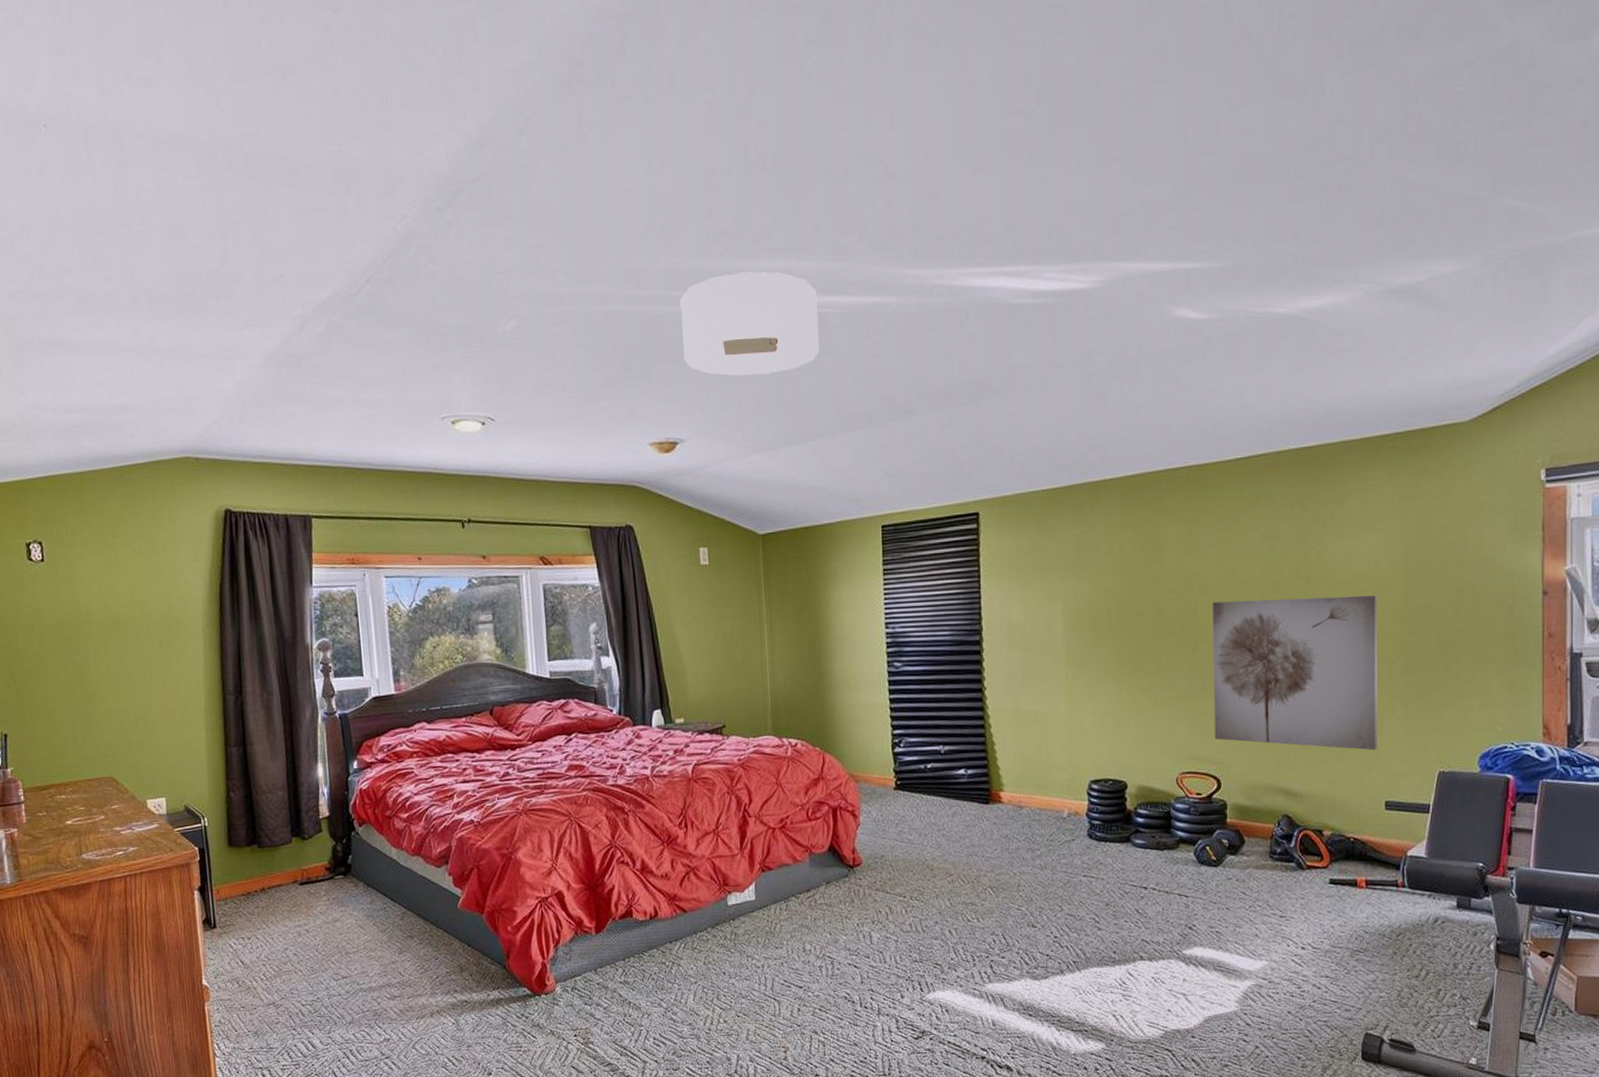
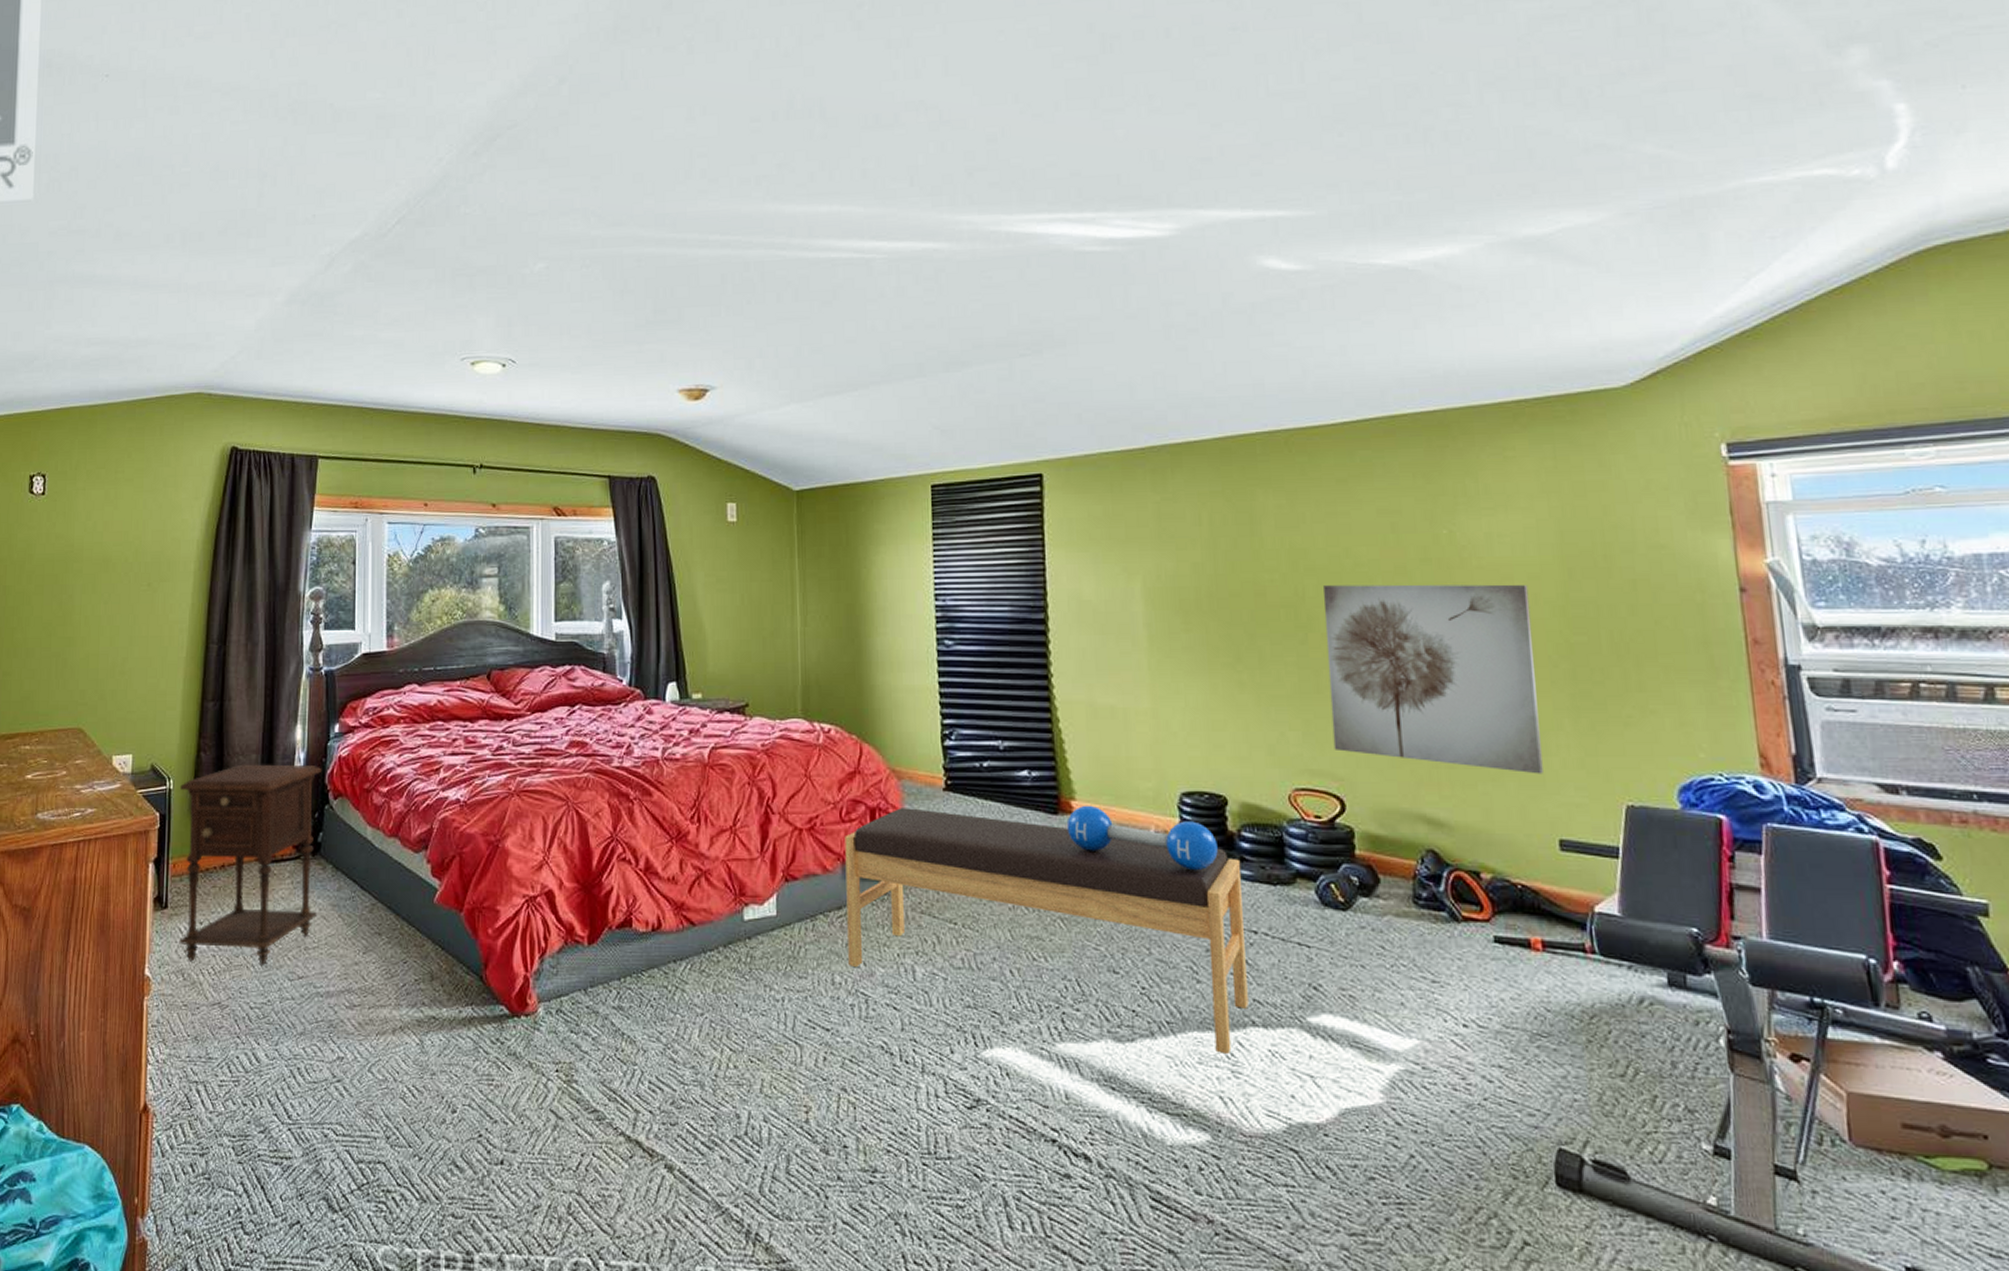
nightstand: none [214,798,355,971] -> present [179,764,322,965]
ceiling light: present [680,271,820,376] -> none [717,216,865,322]
bench: none [811,805,1138,983] -> present [845,808,1248,1055]
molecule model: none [996,795,1118,843] -> present [1066,805,1218,871]

